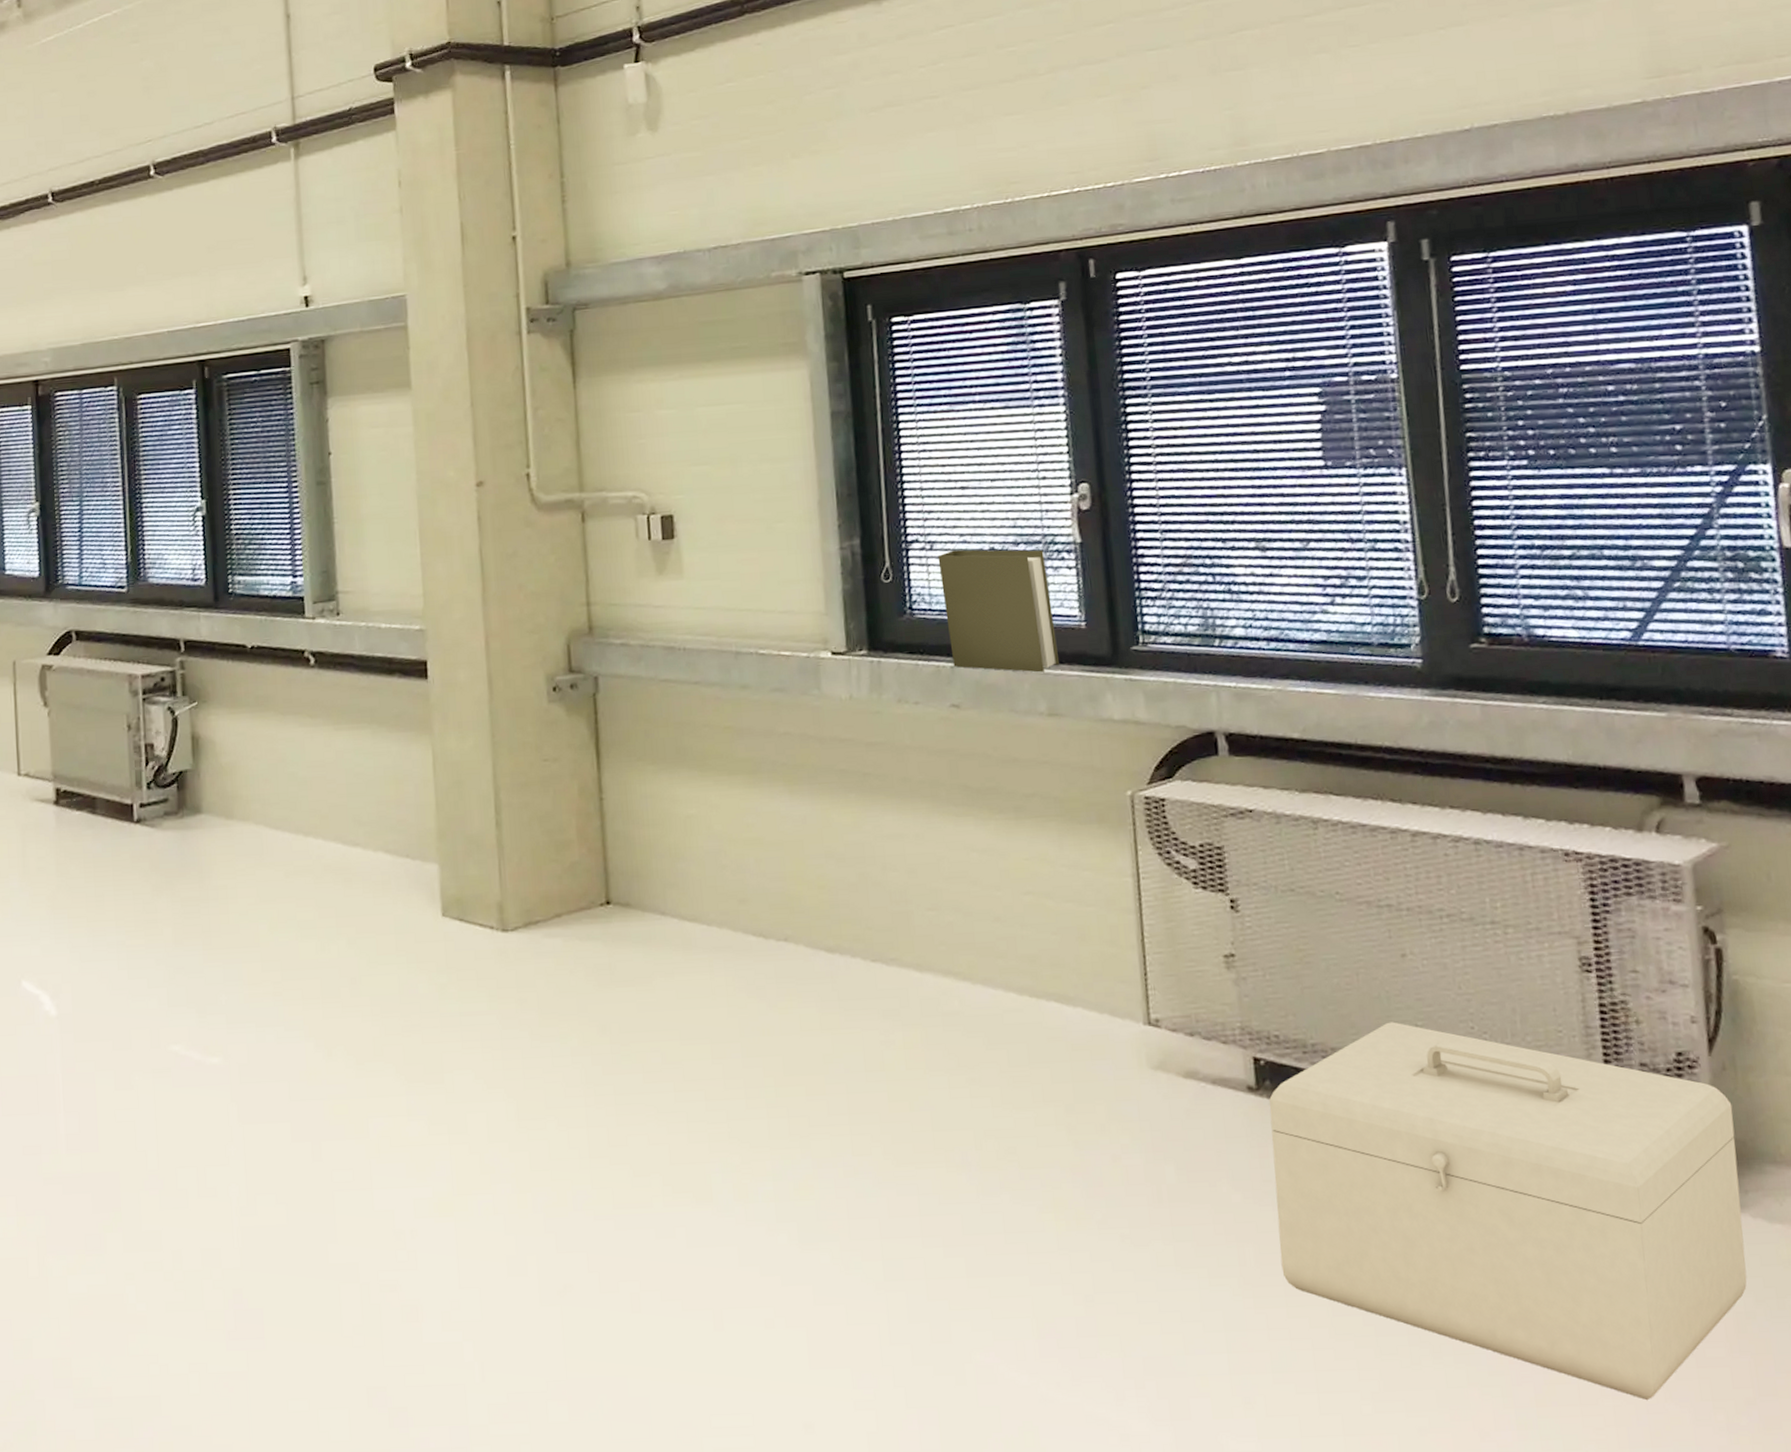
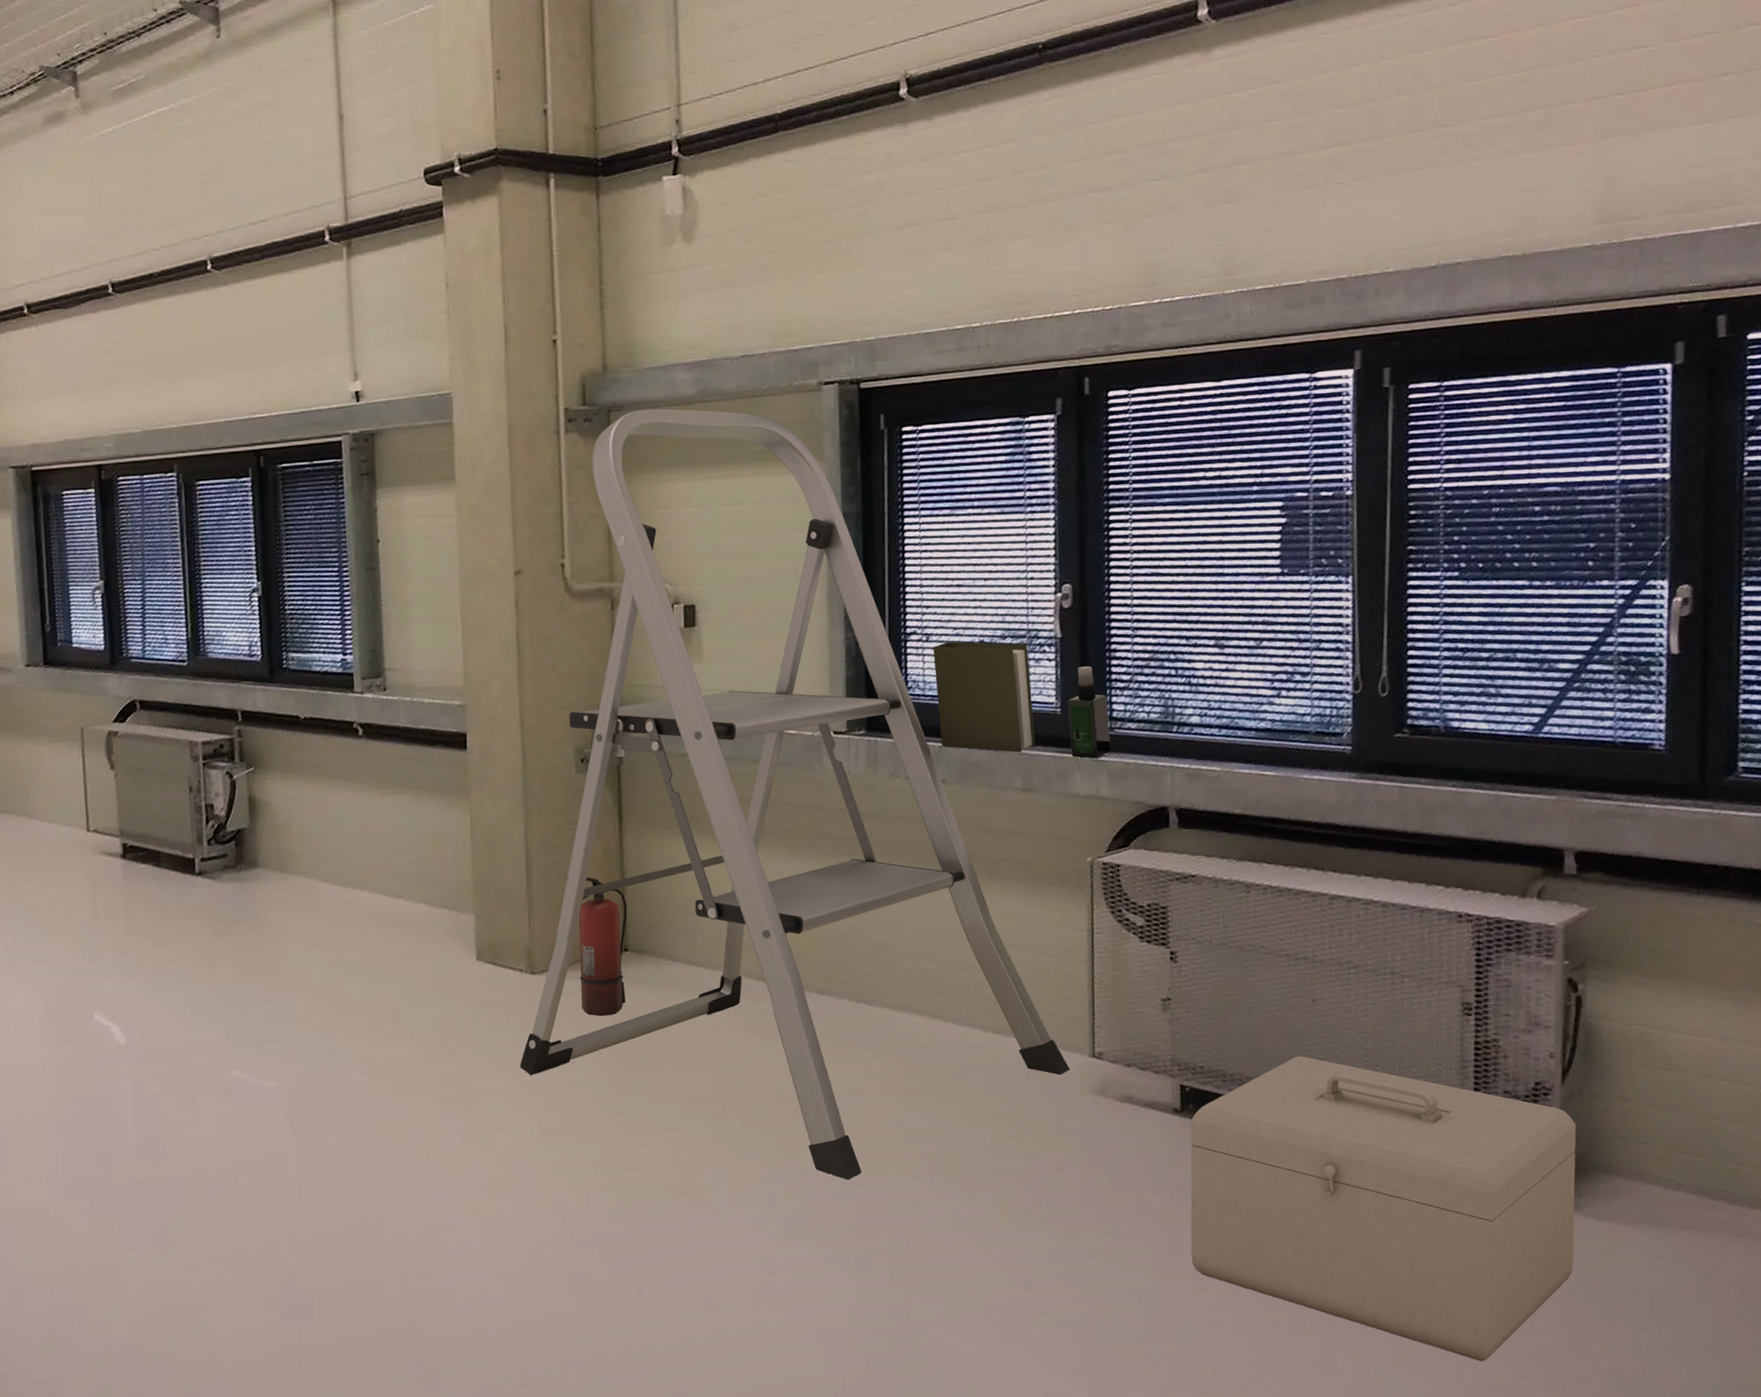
ladder: none [493,305,1123,1173] -> present [520,408,1070,1180]
fire extinguisher: none [554,820,610,980] -> present [578,877,628,1016]
spray bottle: none [1093,574,1145,678] -> present [1068,666,1111,759]

